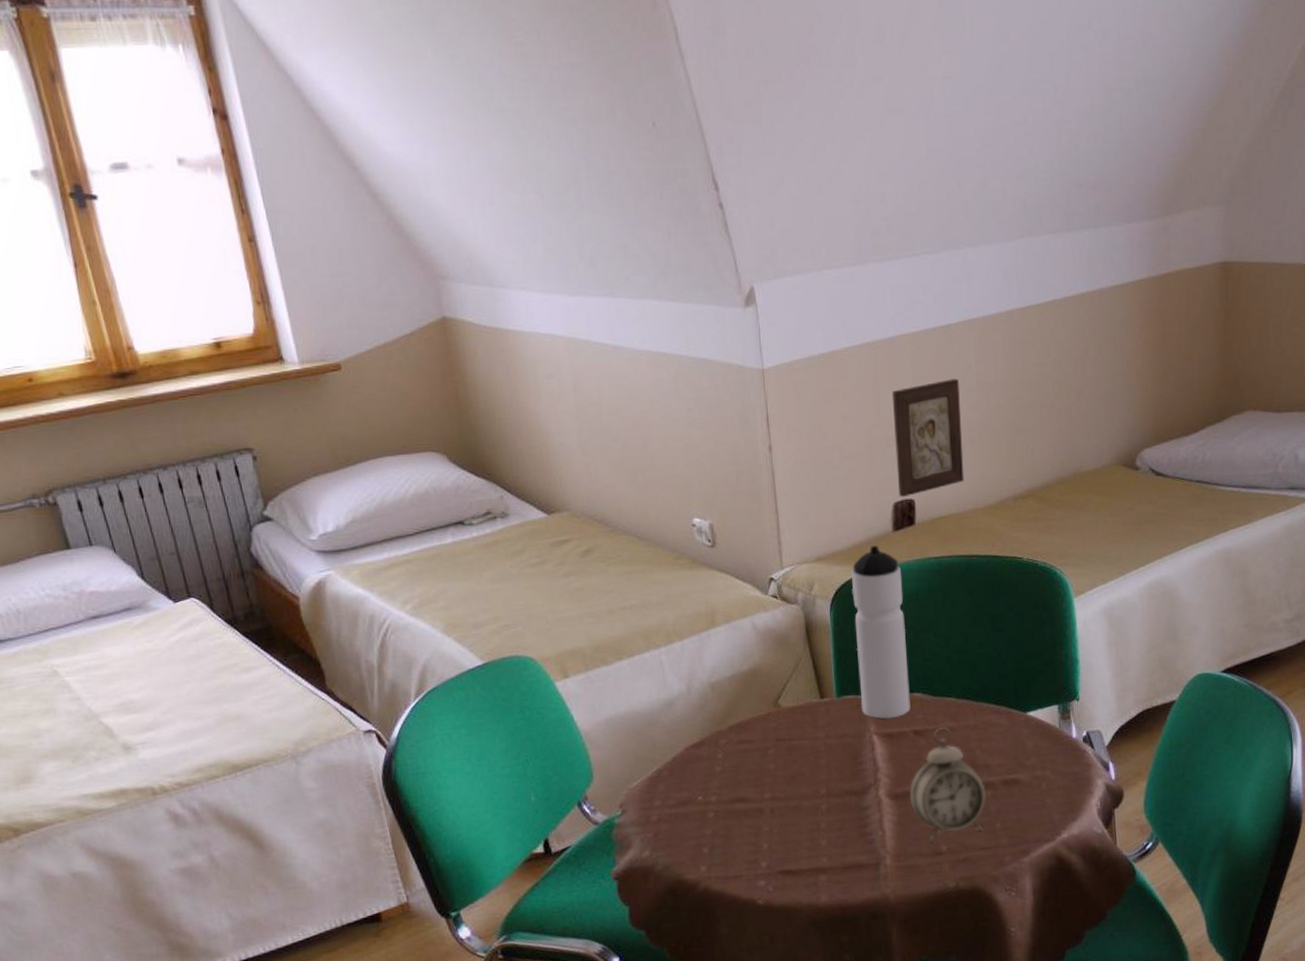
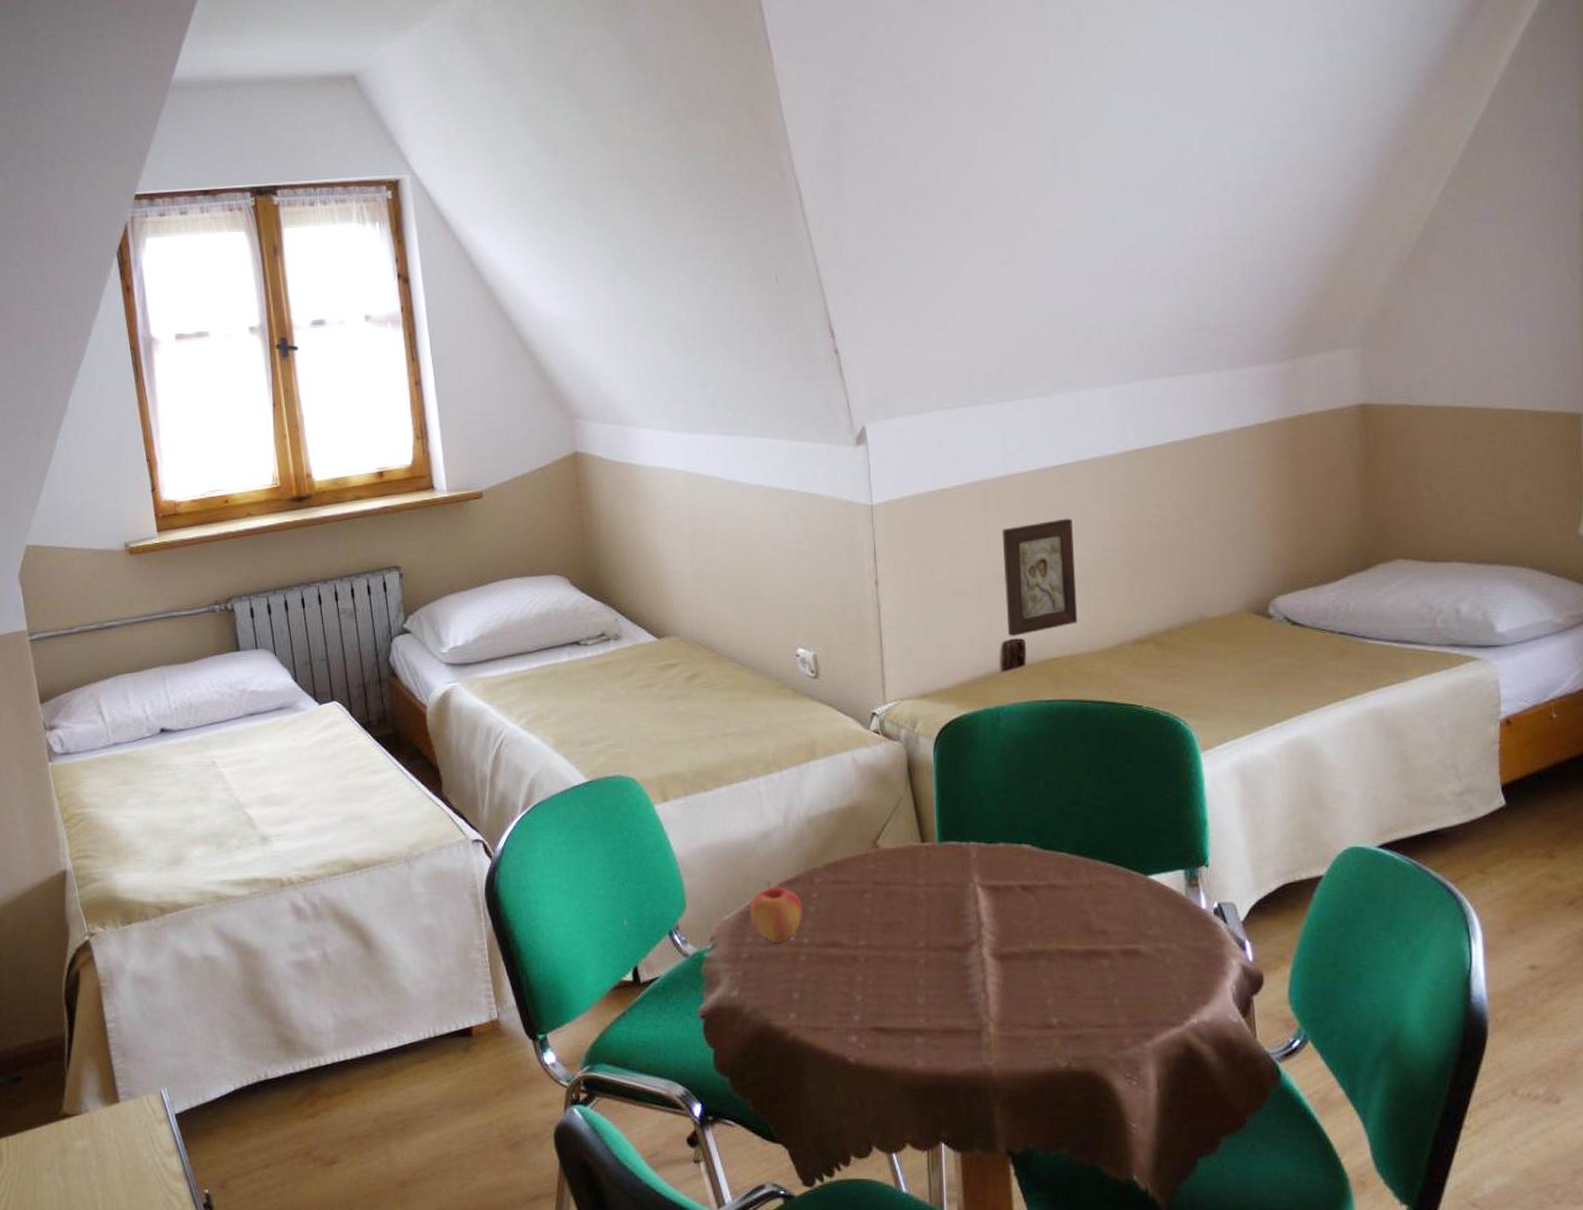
apple: none [657,747,710,804] -> present [749,881,803,943]
water bottle: present [851,546,911,720] -> none [956,685,1018,870]
alarm clock: present [909,726,986,842] -> none [1016,883,1102,1012]

